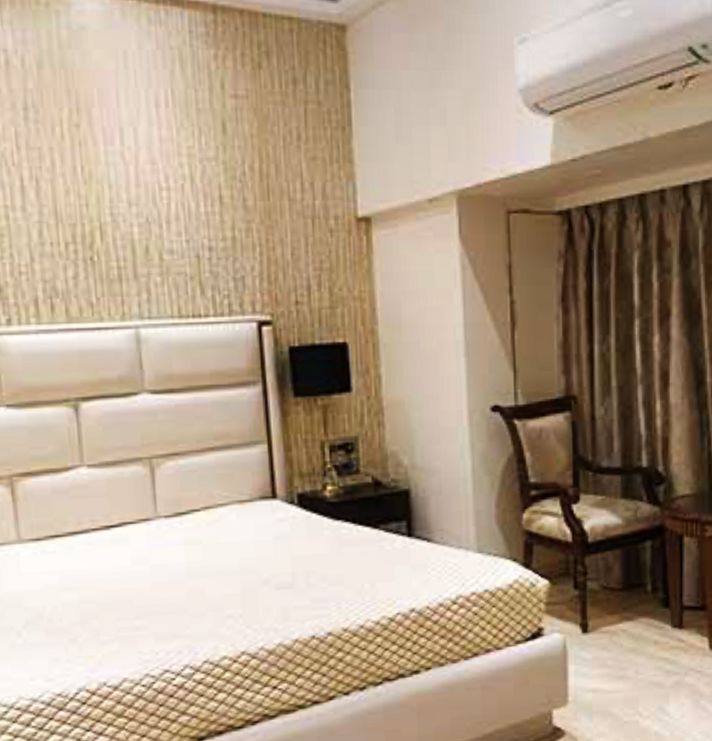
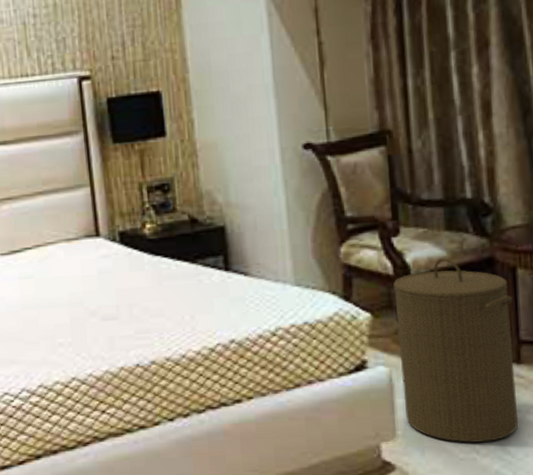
laundry hamper: none [572,525,678,706] -> present [393,257,519,443]

